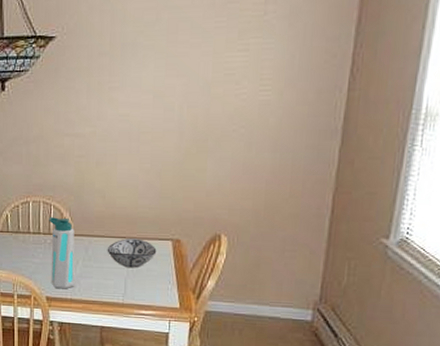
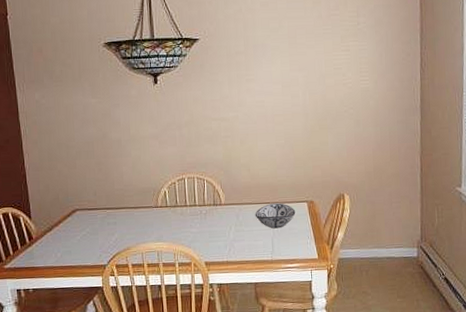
water bottle: present [49,216,75,289] -> none [203,189,230,254]

